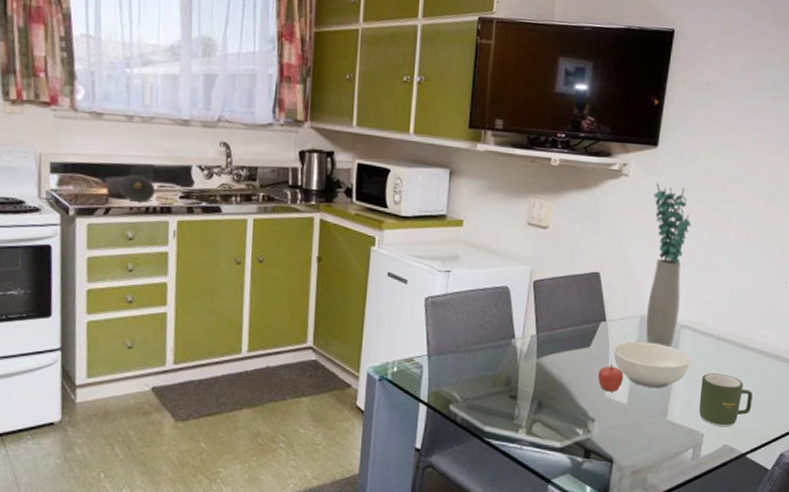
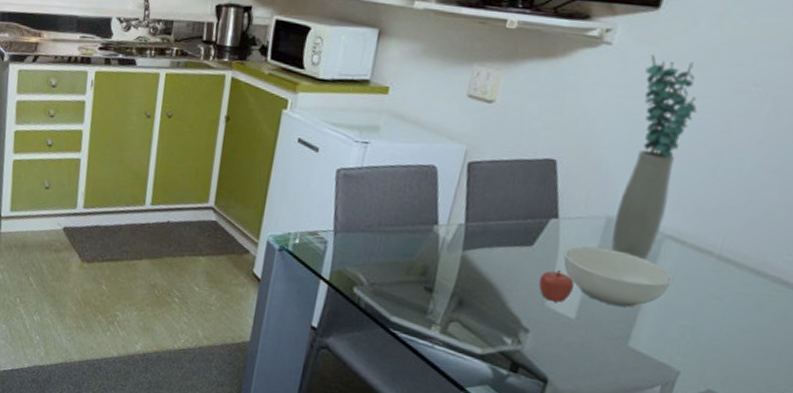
cooking pot: present [99,174,156,202] -> none [30,24,78,52]
mug: present [698,373,753,426] -> none [676,298,763,369]

